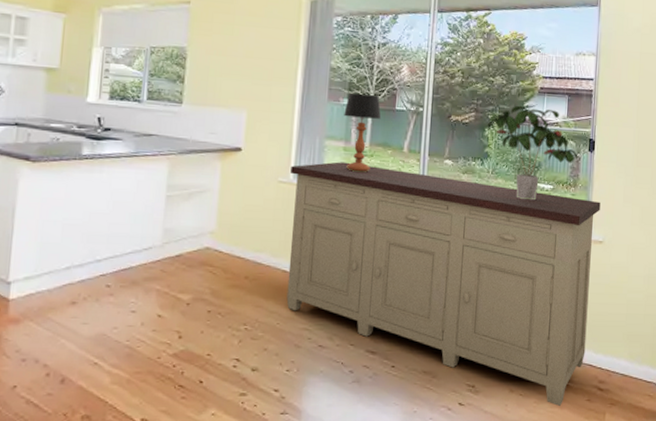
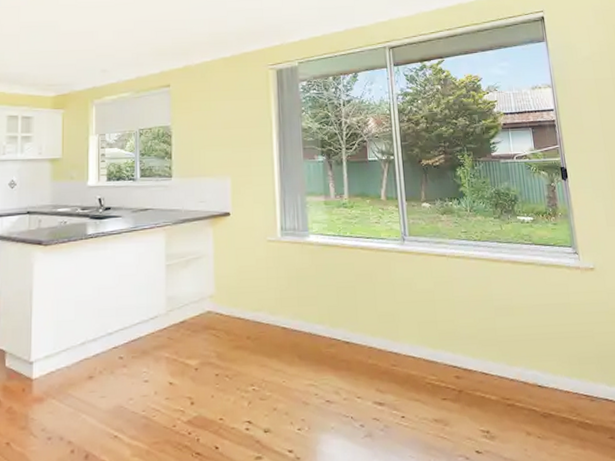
sideboard: present [286,161,601,406] -> none [277,215,599,447]
table lamp: present [344,92,381,172] -> none [320,149,356,224]
potted plant: present [487,105,578,201] -> none [457,143,553,234]

